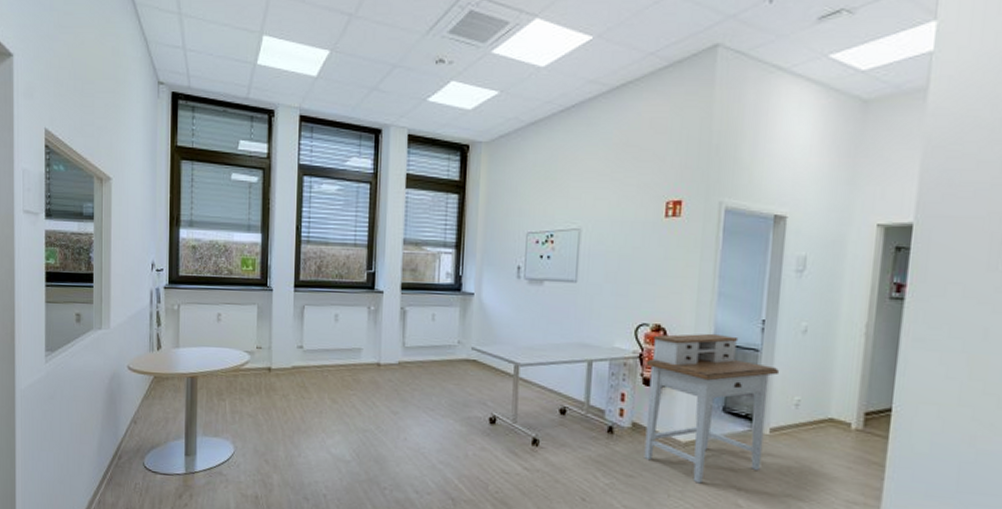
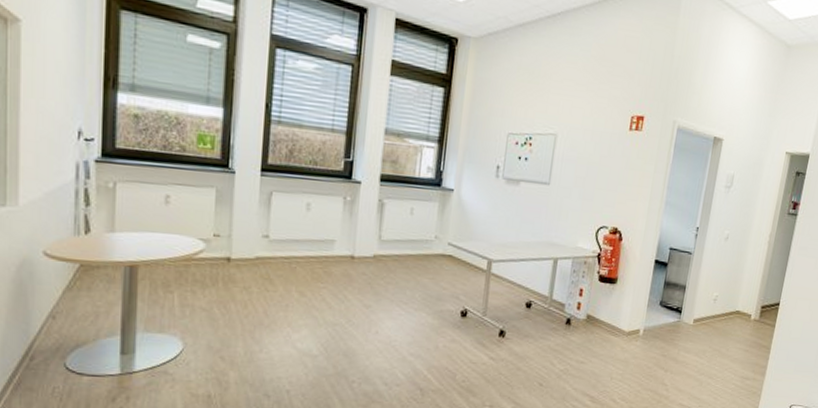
desk: present [644,333,779,484] -> none [594,237,705,367]

